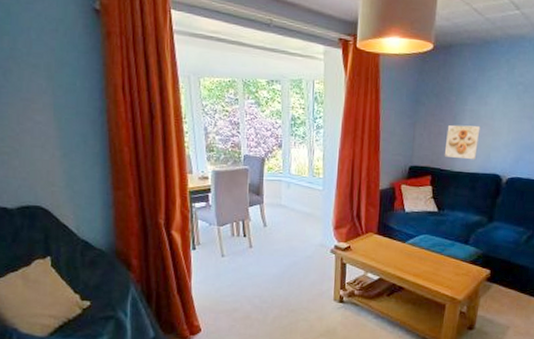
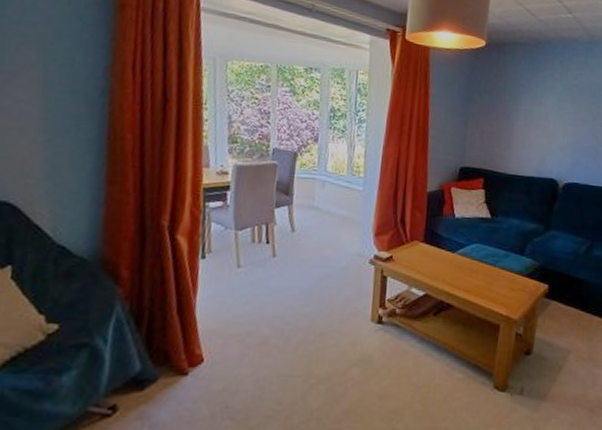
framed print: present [444,125,481,160] -> none [497,125,535,163]

